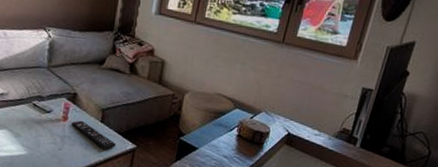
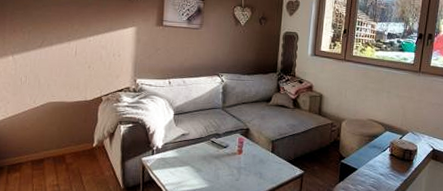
remote control: present [71,120,117,150] -> none [246,152,287,177]

